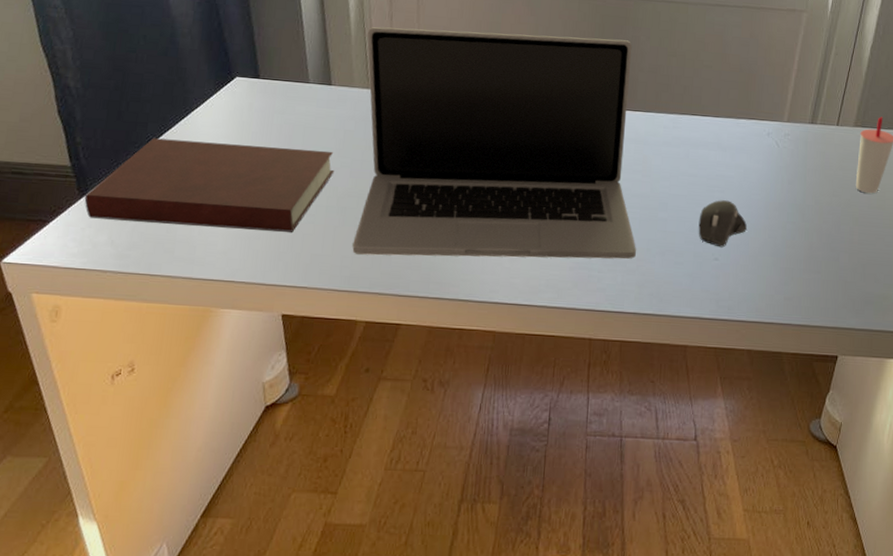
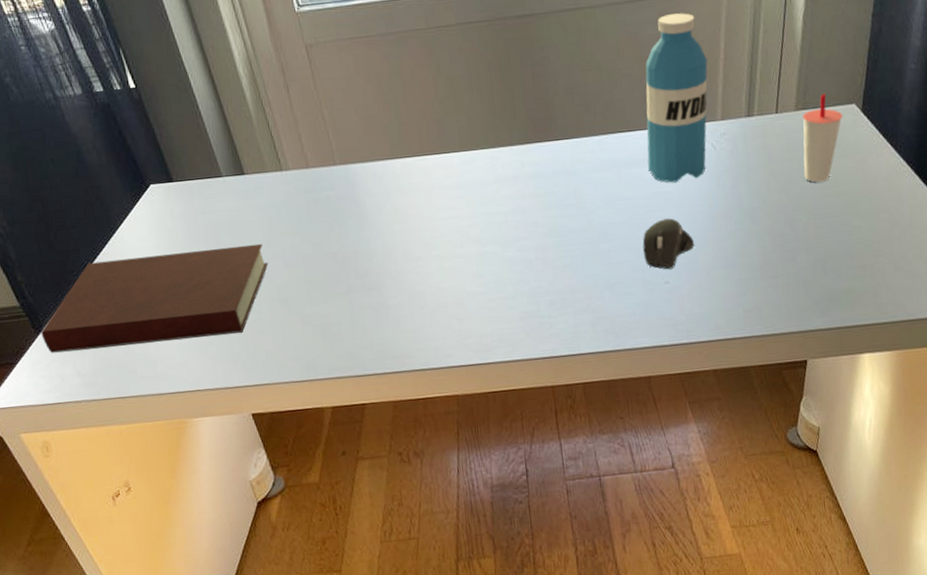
laptop: present [352,26,636,259] -> none [267,63,584,343]
water bottle: none [714,22,782,169] -> present [645,13,708,183]

